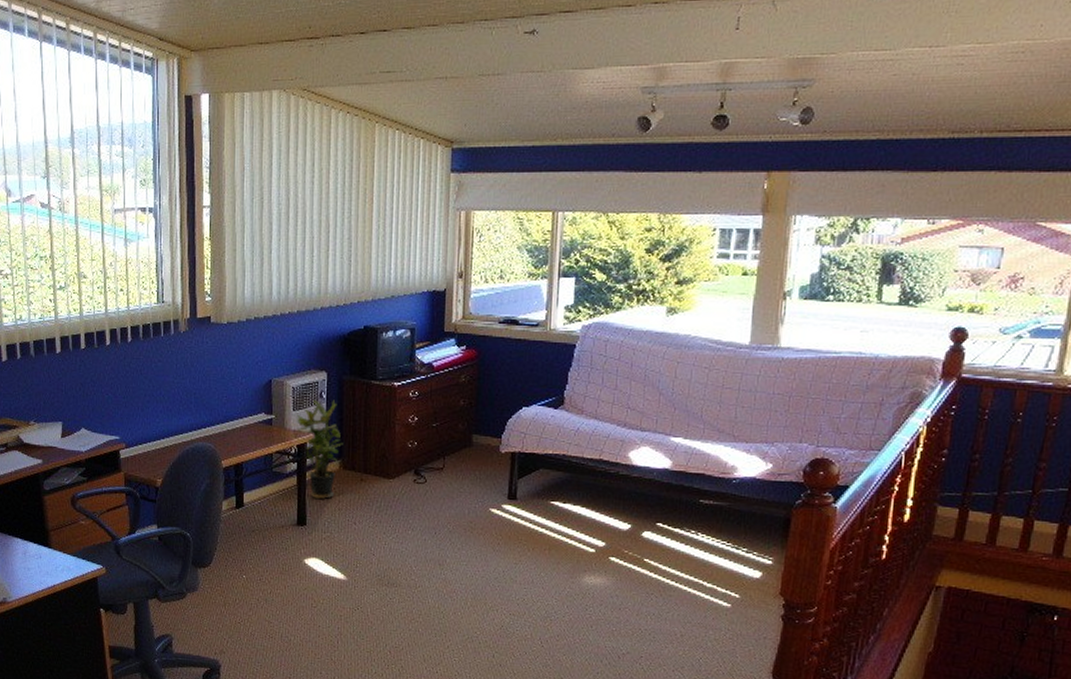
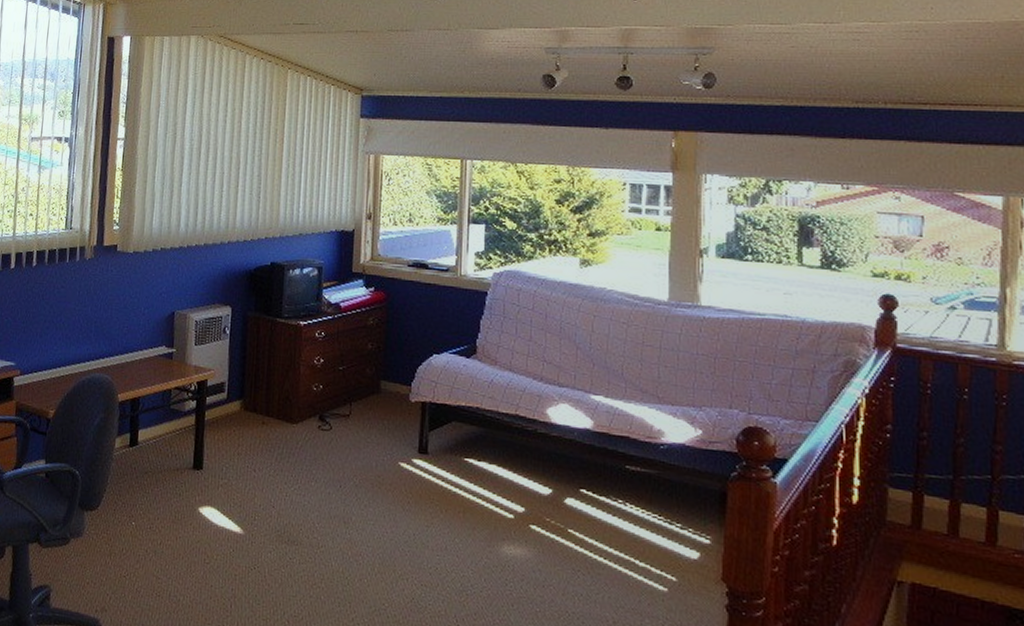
potted plant: present [297,400,343,499] -> none [198,335,245,442]

